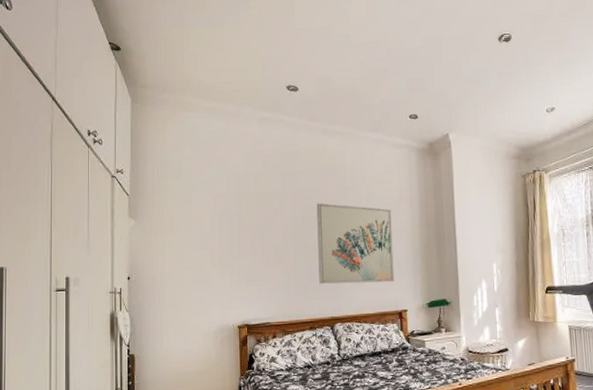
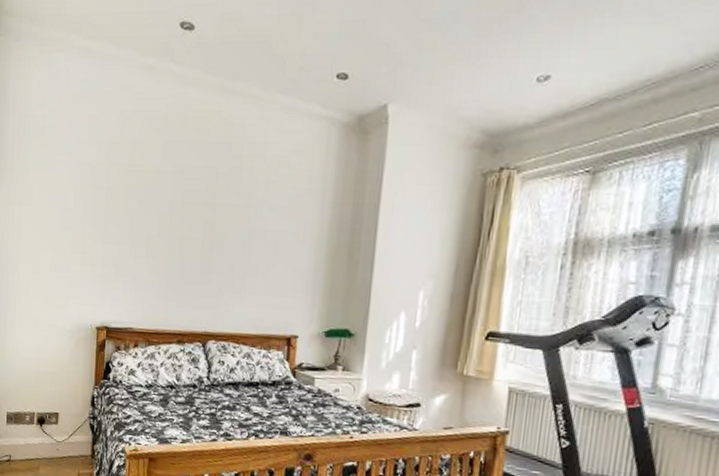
wall art: present [316,203,394,284] -> none [194,185,295,299]

